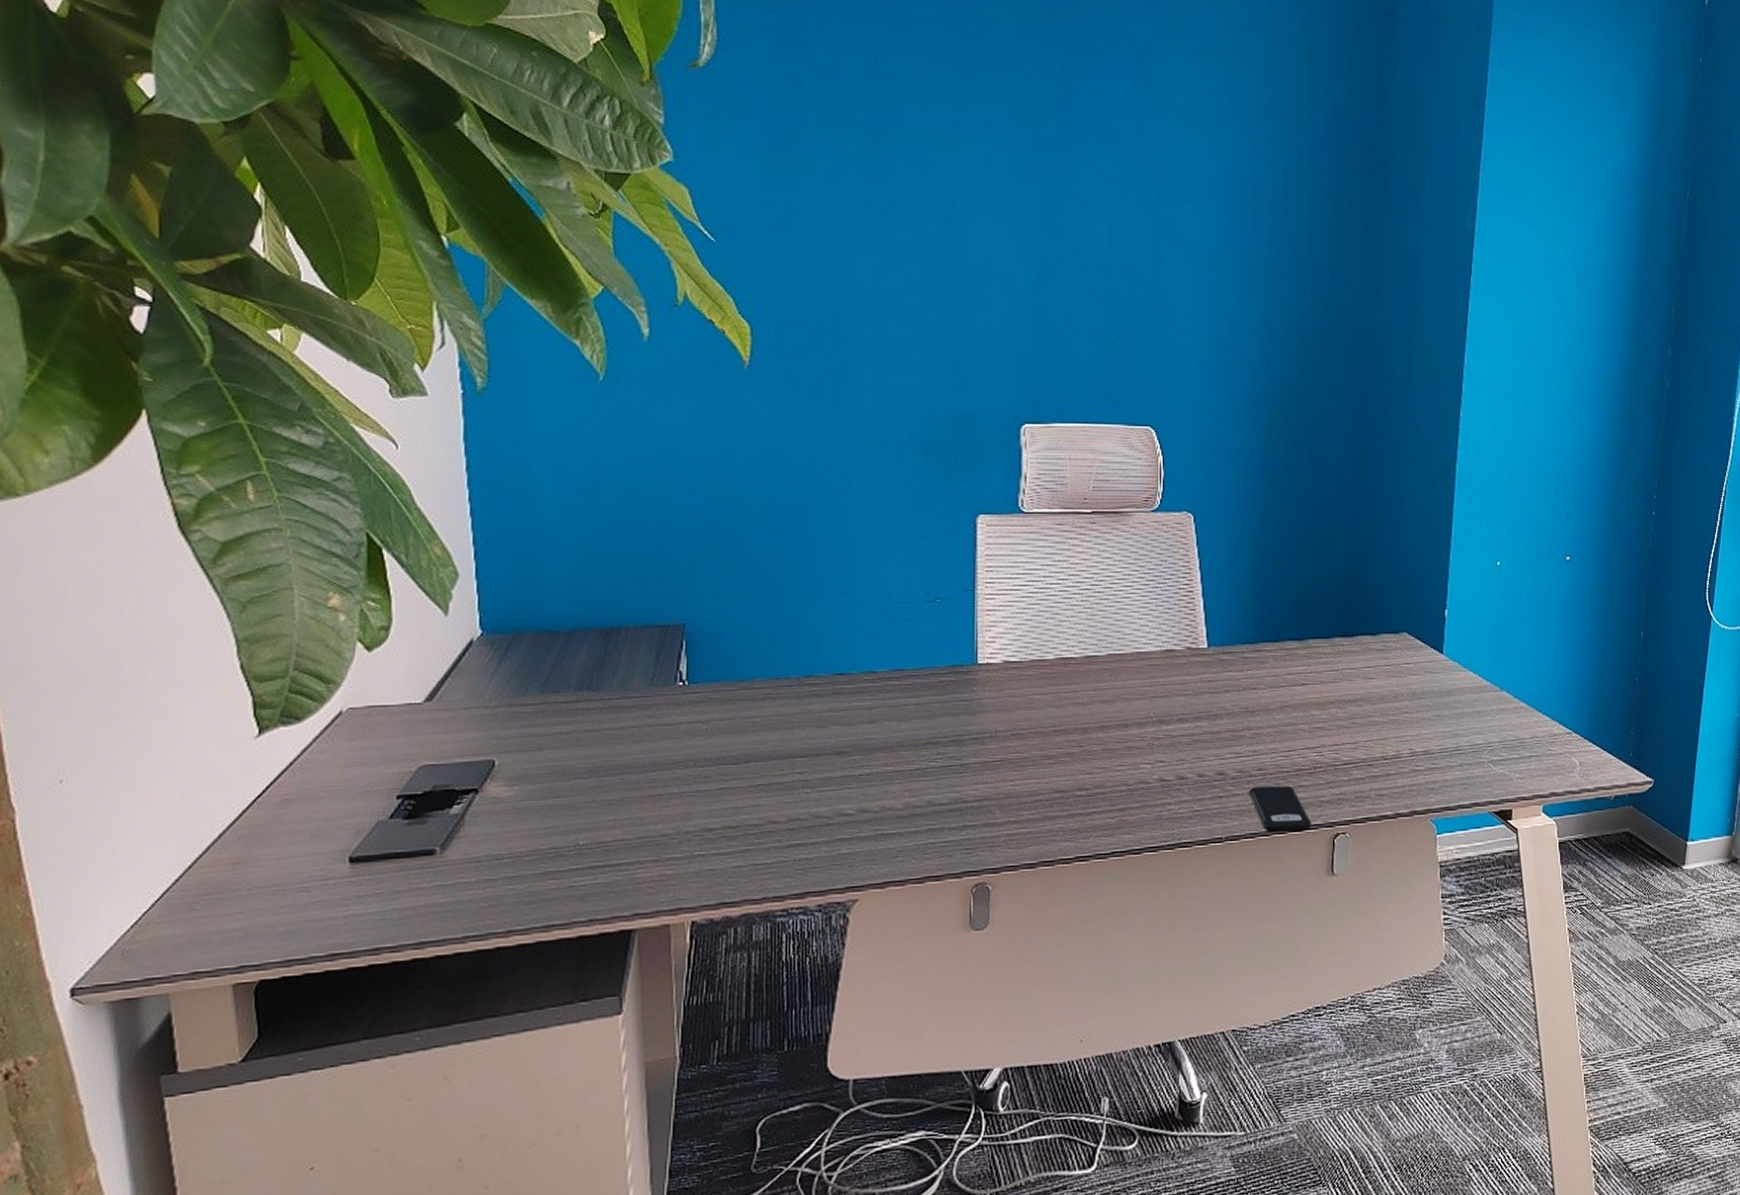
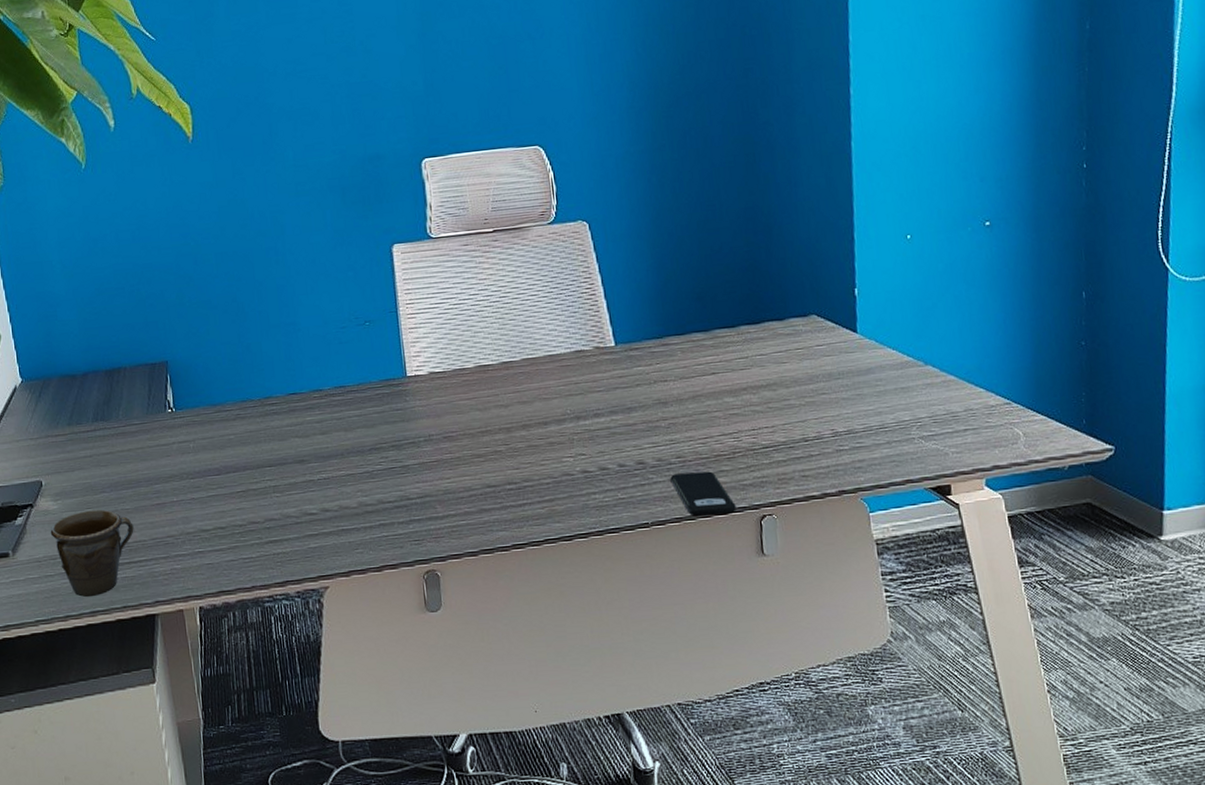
mug: none [498,799,616,907] -> present [50,509,134,597]

